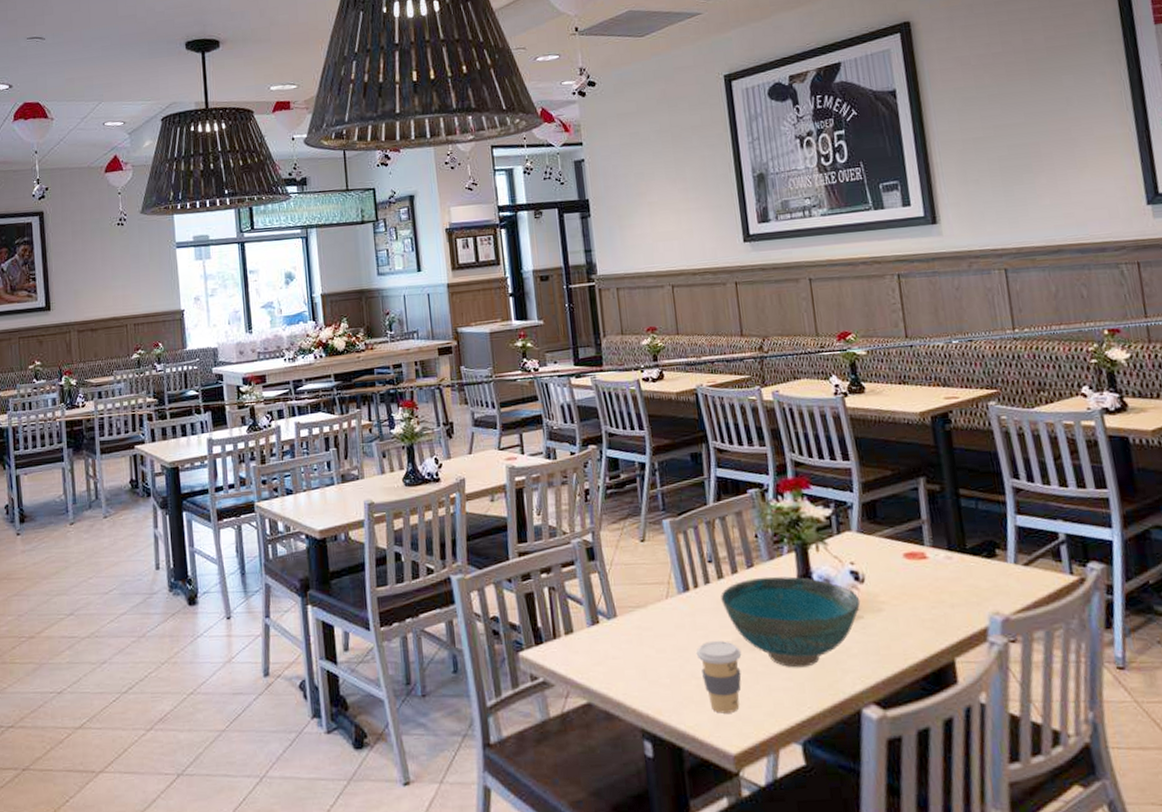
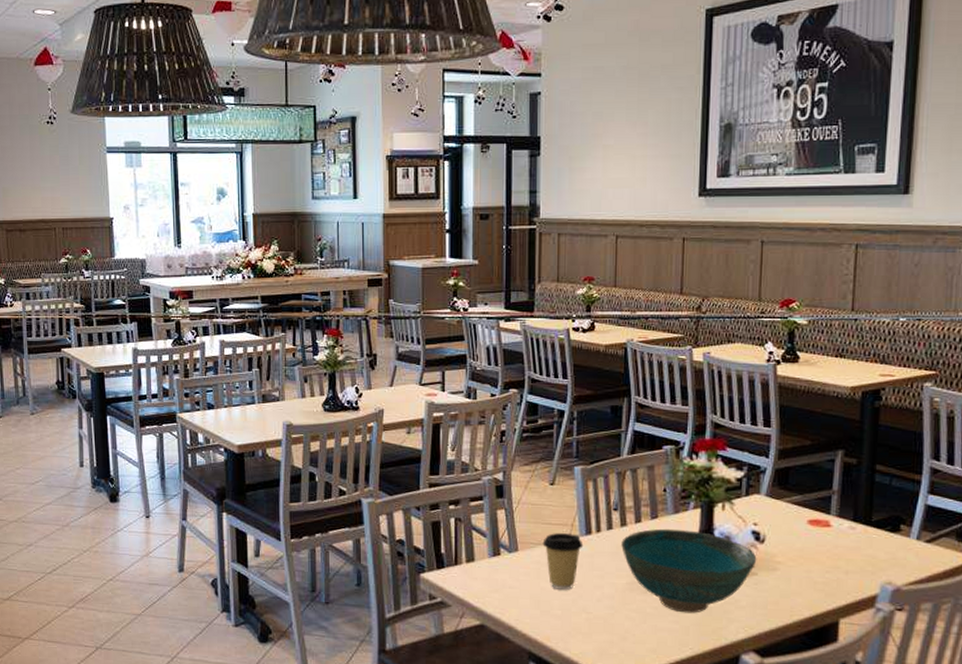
coffee cup: none [640,592,683,655] -> present [542,533,584,590]
coffee cup: present [695,641,742,714] -> none [589,582,634,646]

